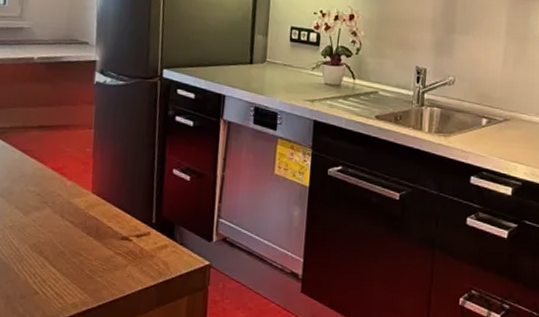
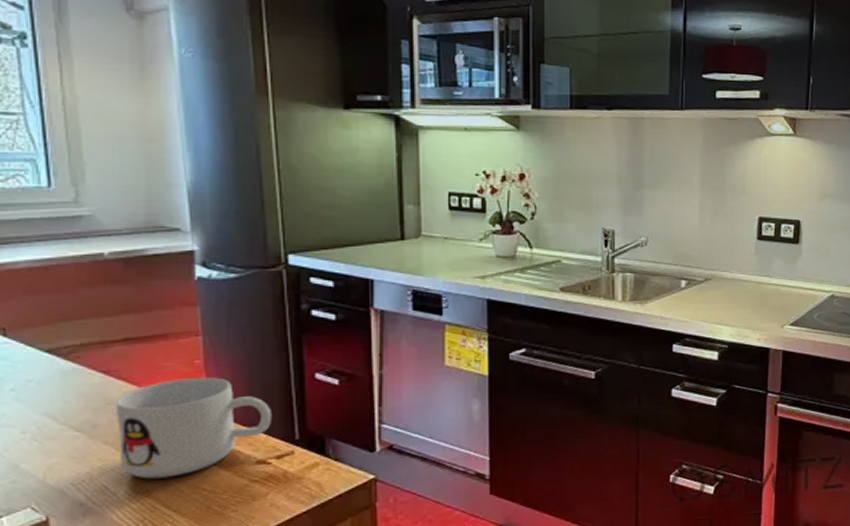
mug: none [25,162,138,242] -> present [117,377,273,479]

